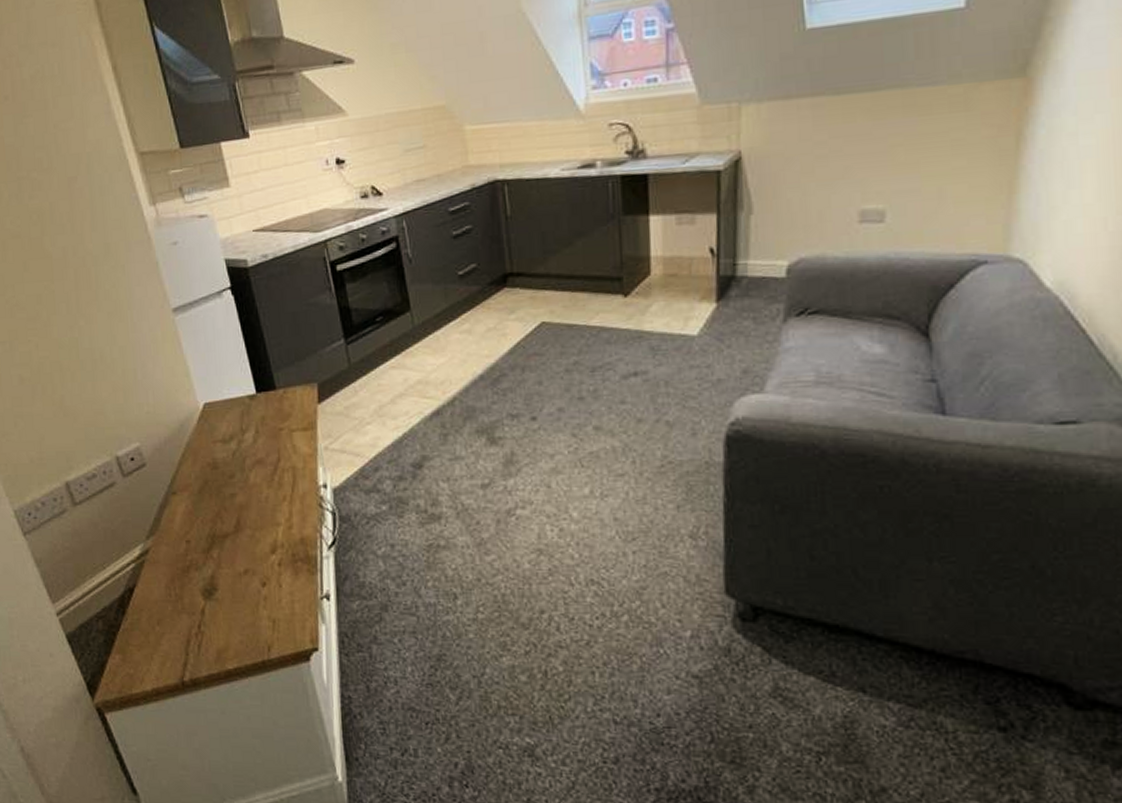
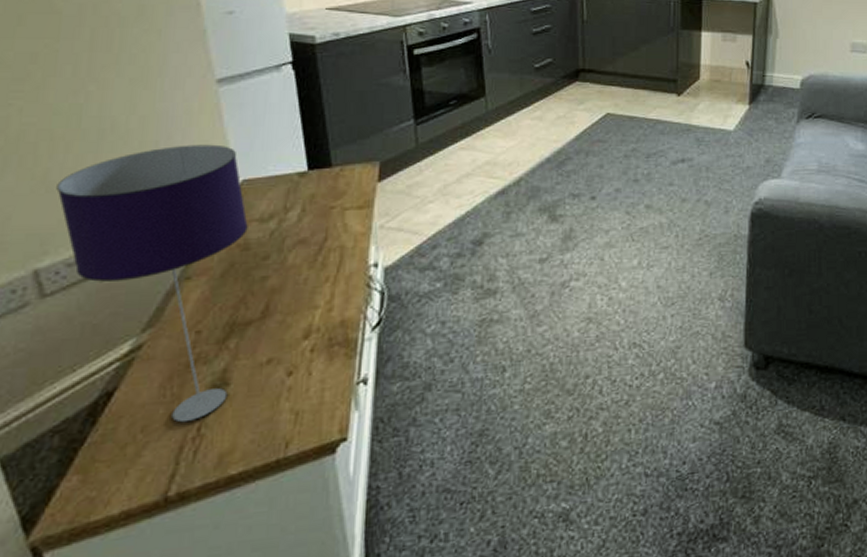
table lamp: none [70,370,217,620] -> present [56,144,248,423]

